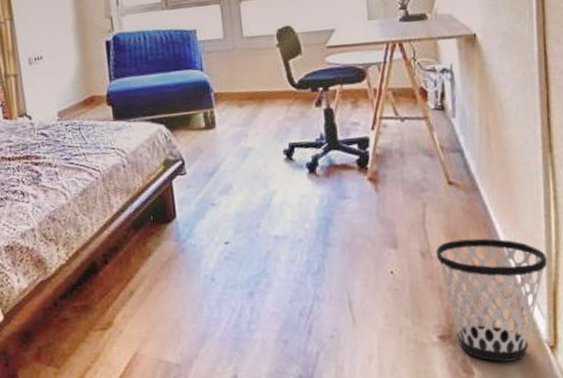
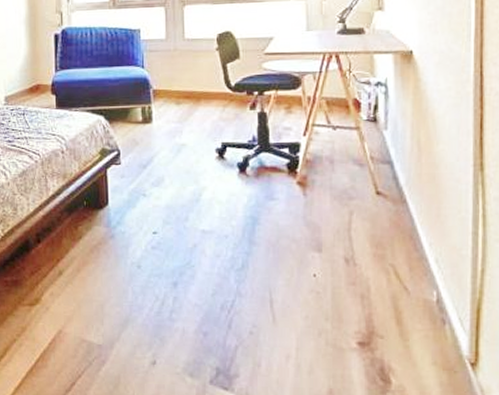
wastebasket: present [435,238,547,362] -> none [359,249,472,374]

